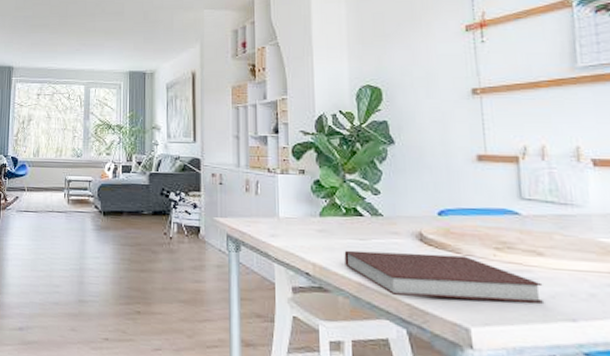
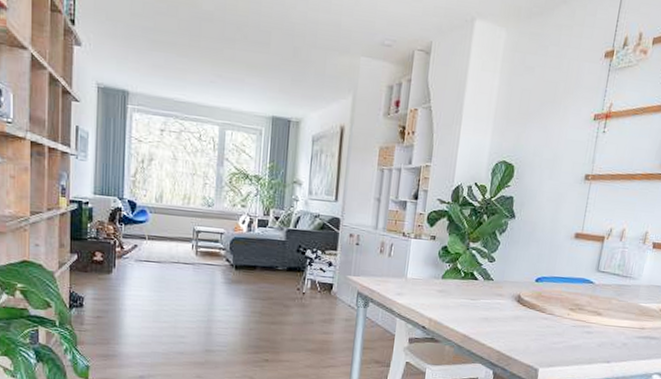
notebook: present [344,250,545,304] -> none [455,308,595,350]

